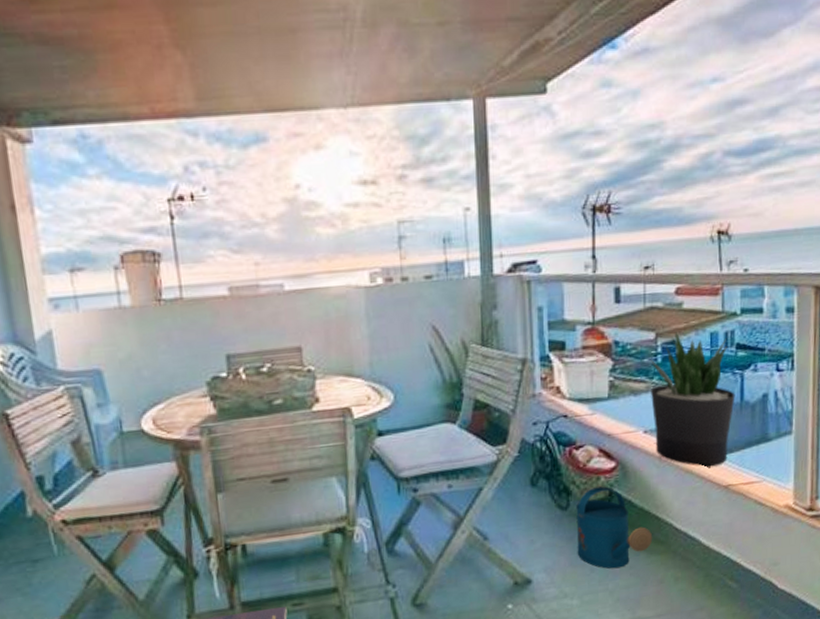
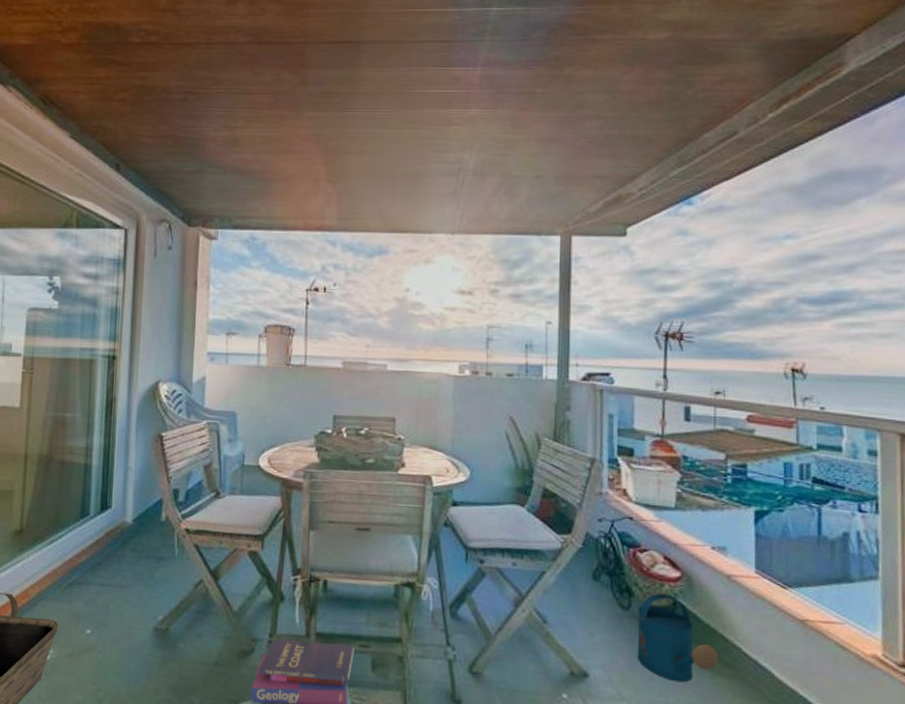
planter: present [650,332,736,467] -> none [718,456,812,596]

